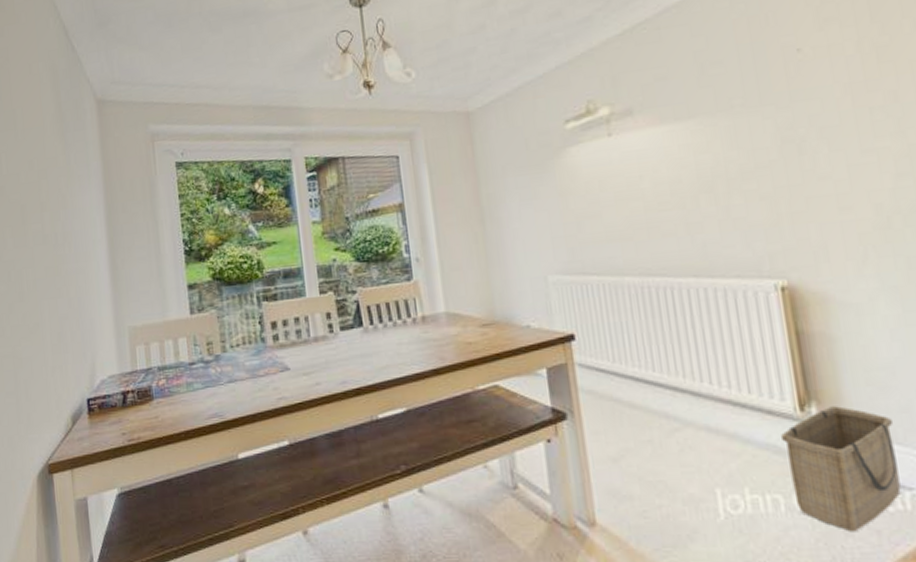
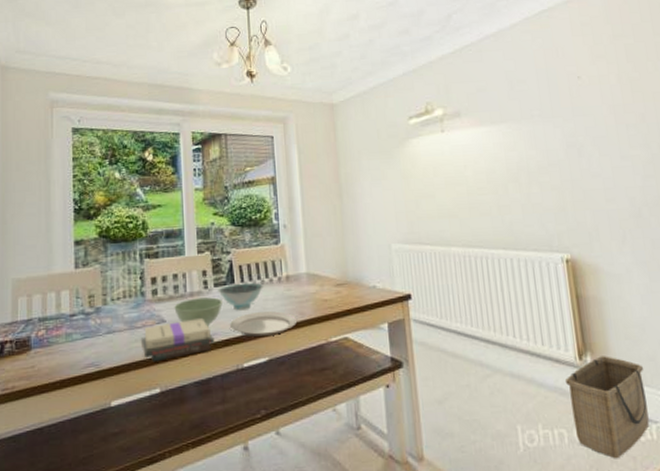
books: none [264,366,345,412] -> present [140,319,215,361]
bowl: none [298,342,351,376] -> present [174,297,223,328]
bowl: none [344,324,397,357] -> present [218,282,264,311]
plate: none [360,356,438,385] -> present [230,310,298,337]

